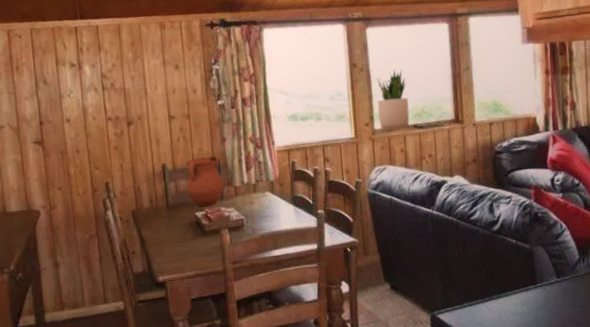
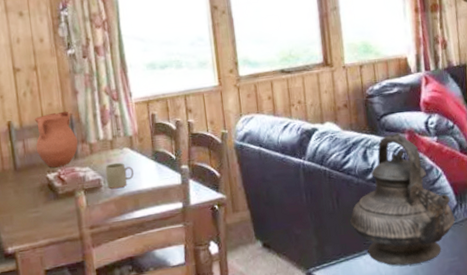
mug: none [248,204,274,228] -> present [105,162,134,189]
planter: present [377,69,410,131] -> none [240,11,276,77]
teapot: none [474,187,577,314] -> present [350,131,455,266]

